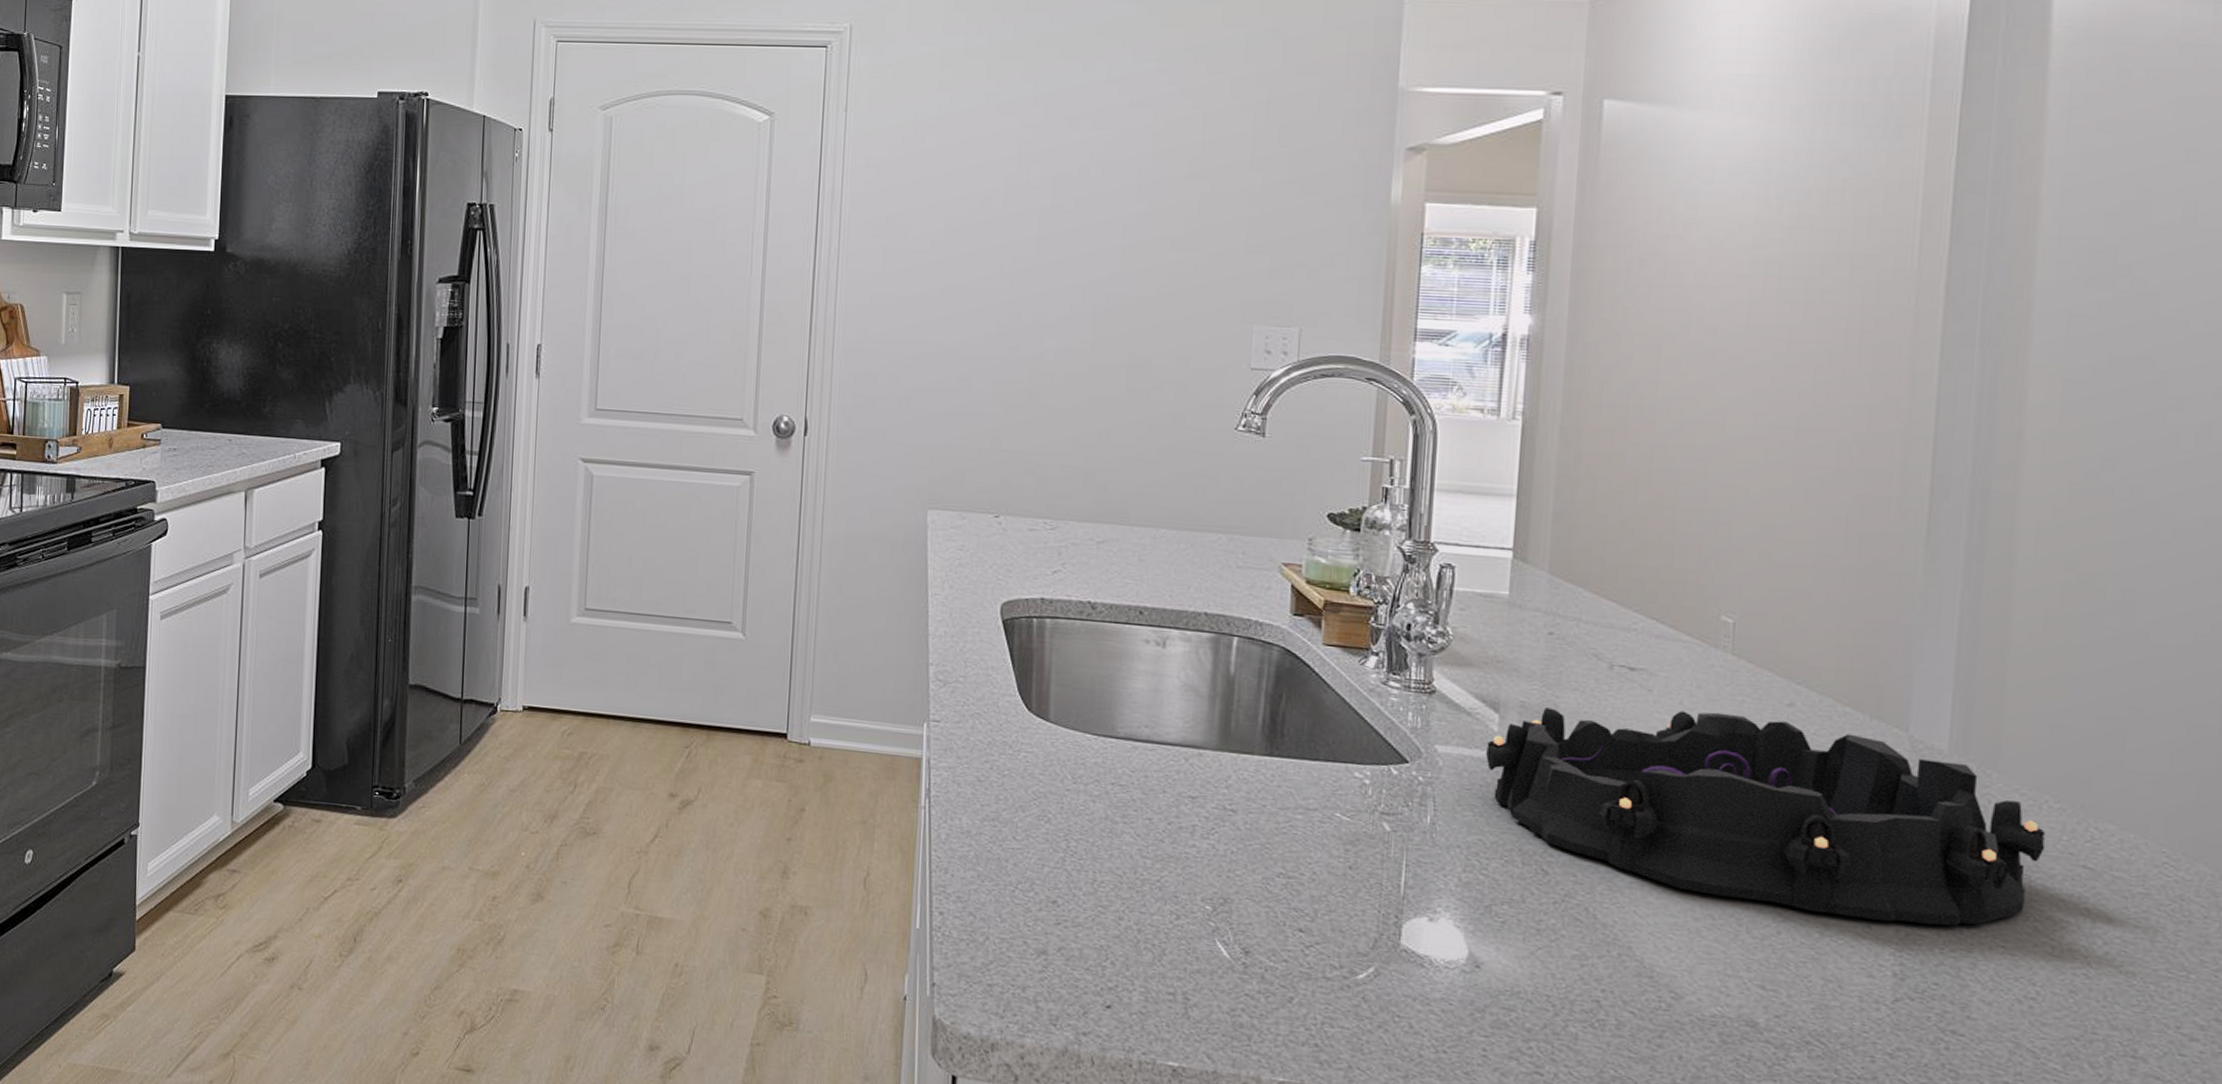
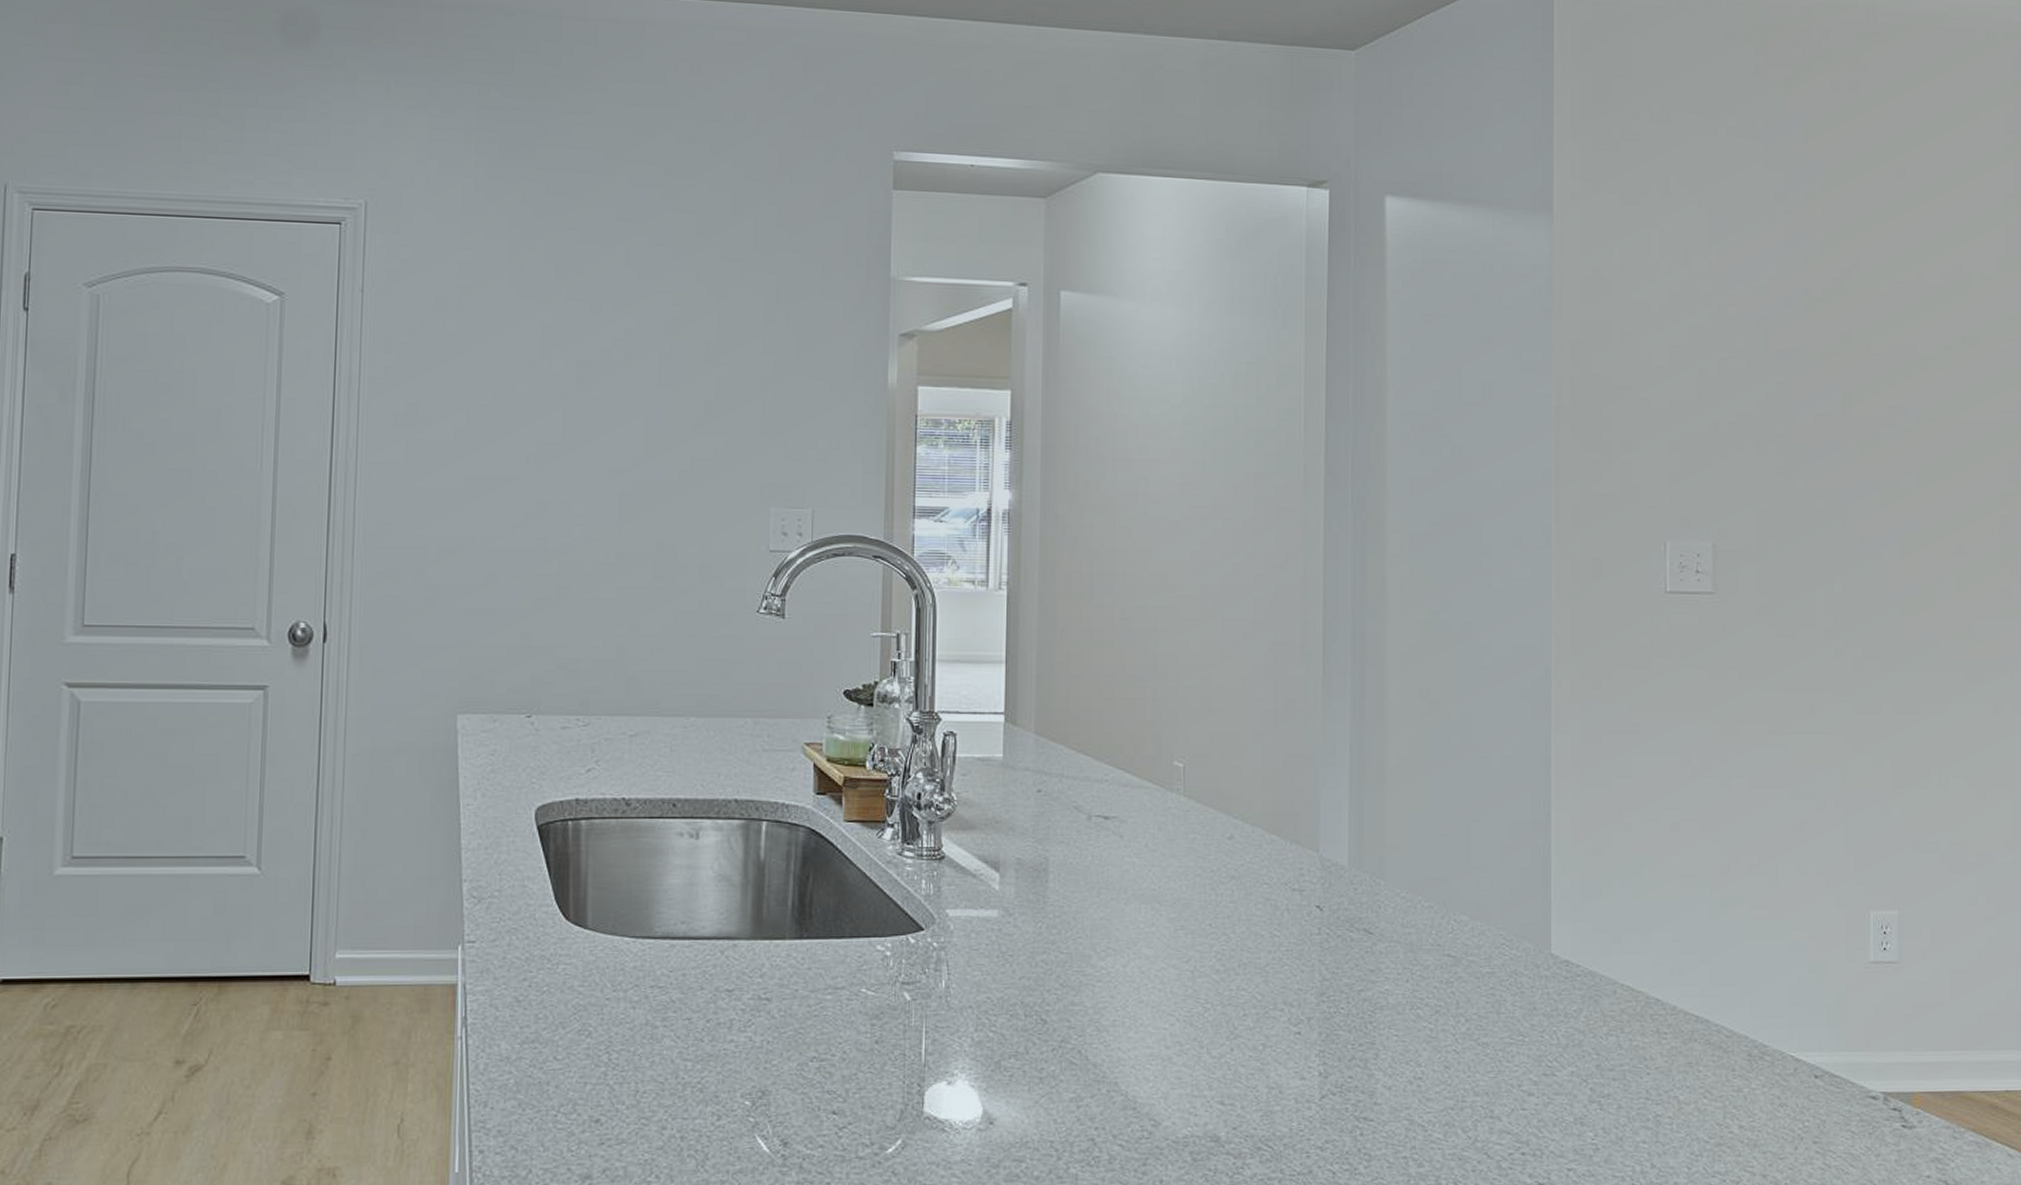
decorative bowl: present [1486,707,2046,926] -> none [990,851,1421,1027]

